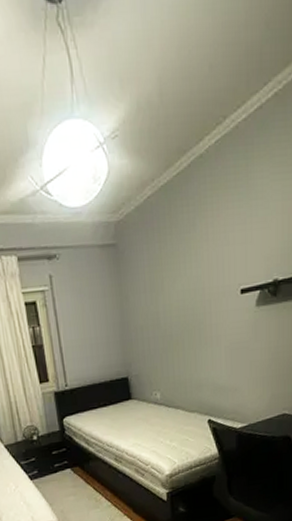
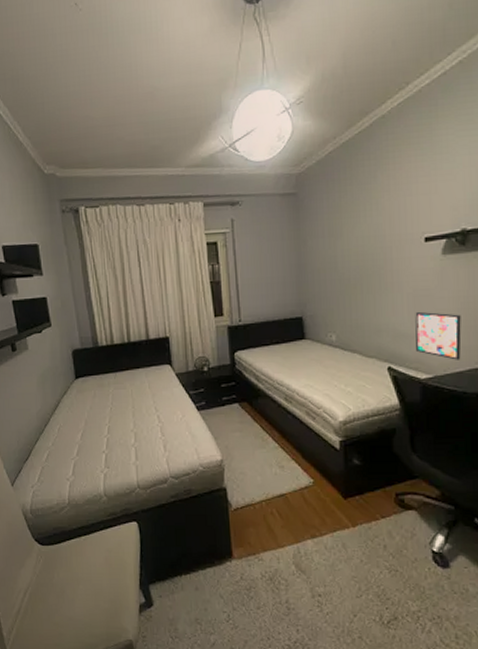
wall art: none [232,364,272,408] -> present [415,311,462,360]

